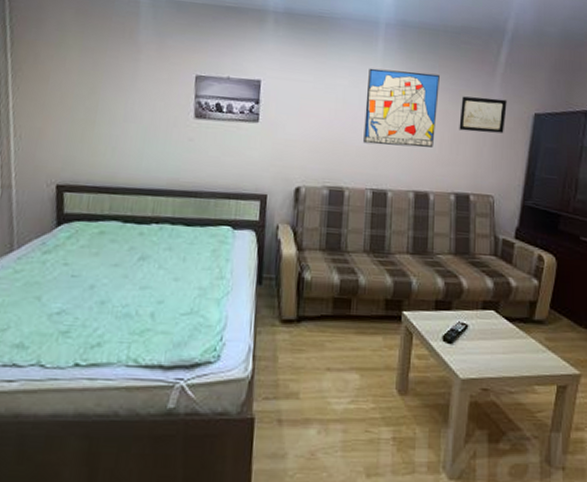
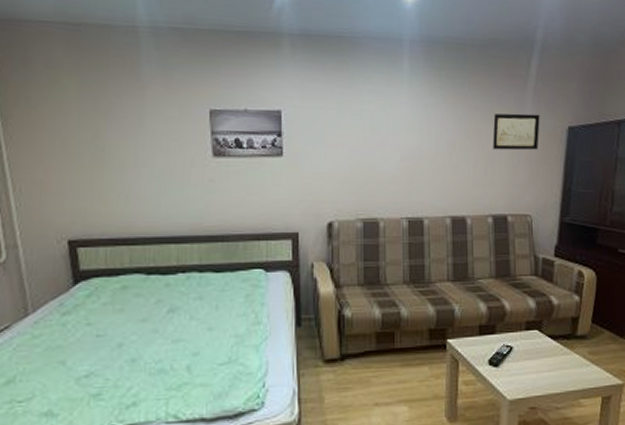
wall art: present [363,68,440,148] -> none [394,89,470,171]

